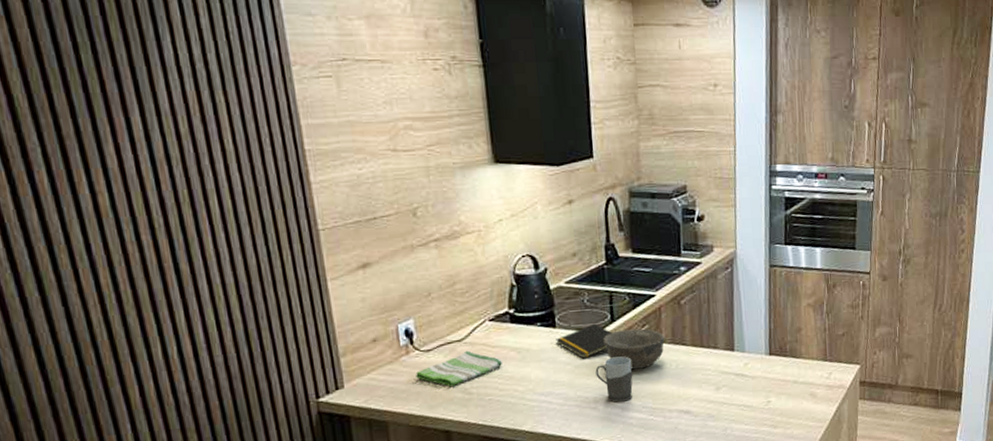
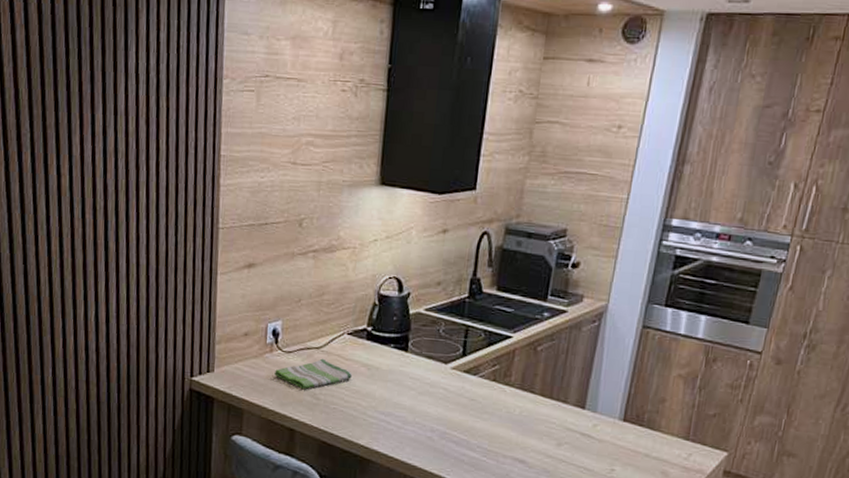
notepad: present [556,323,612,359] -> none [405,354,461,387]
mug: present [595,356,633,403] -> none [437,391,475,437]
bowl: present [603,328,665,370] -> none [451,365,514,409]

